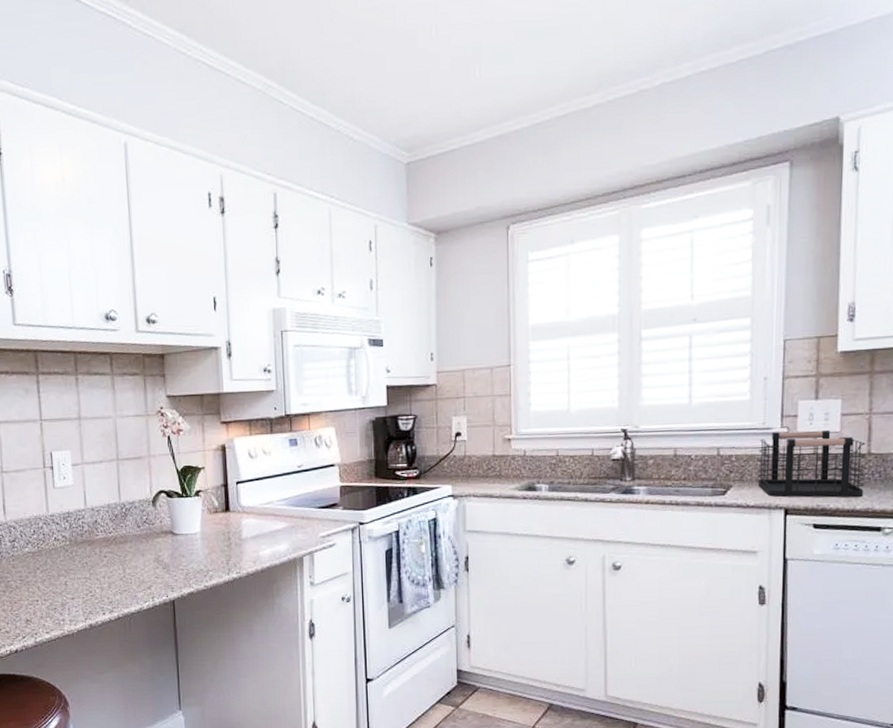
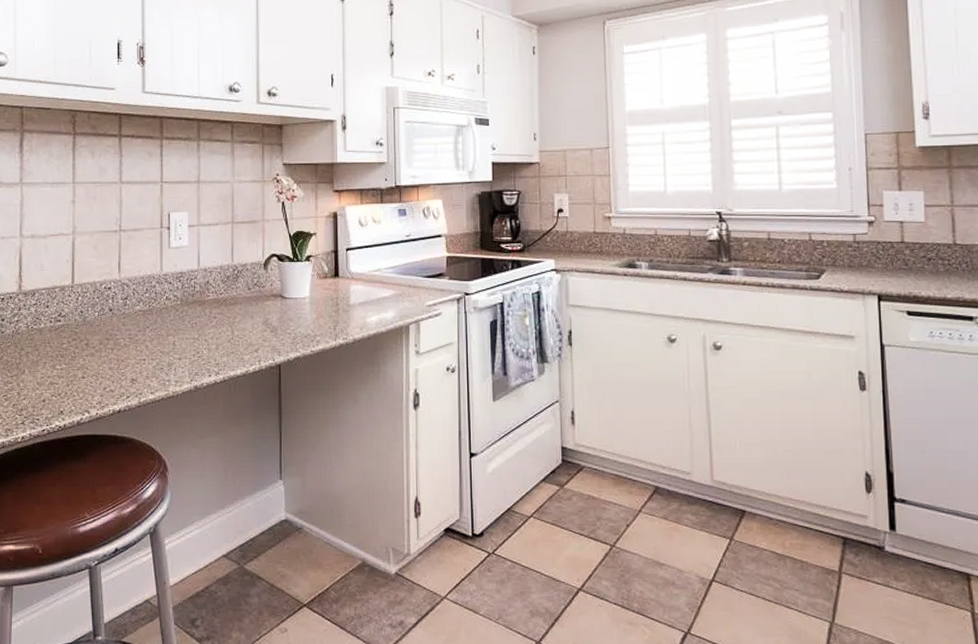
dish rack: present [757,430,866,498] -> none [849,219,954,287]

